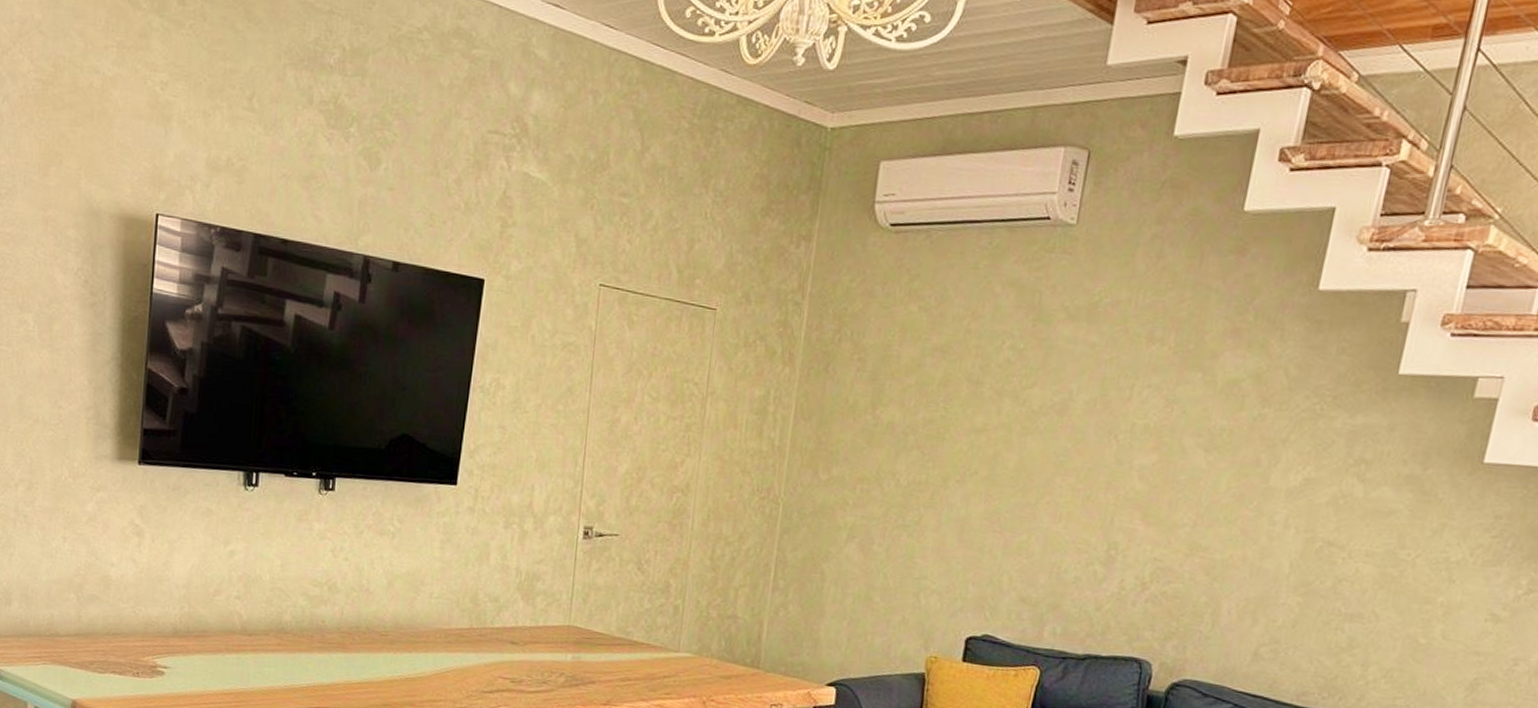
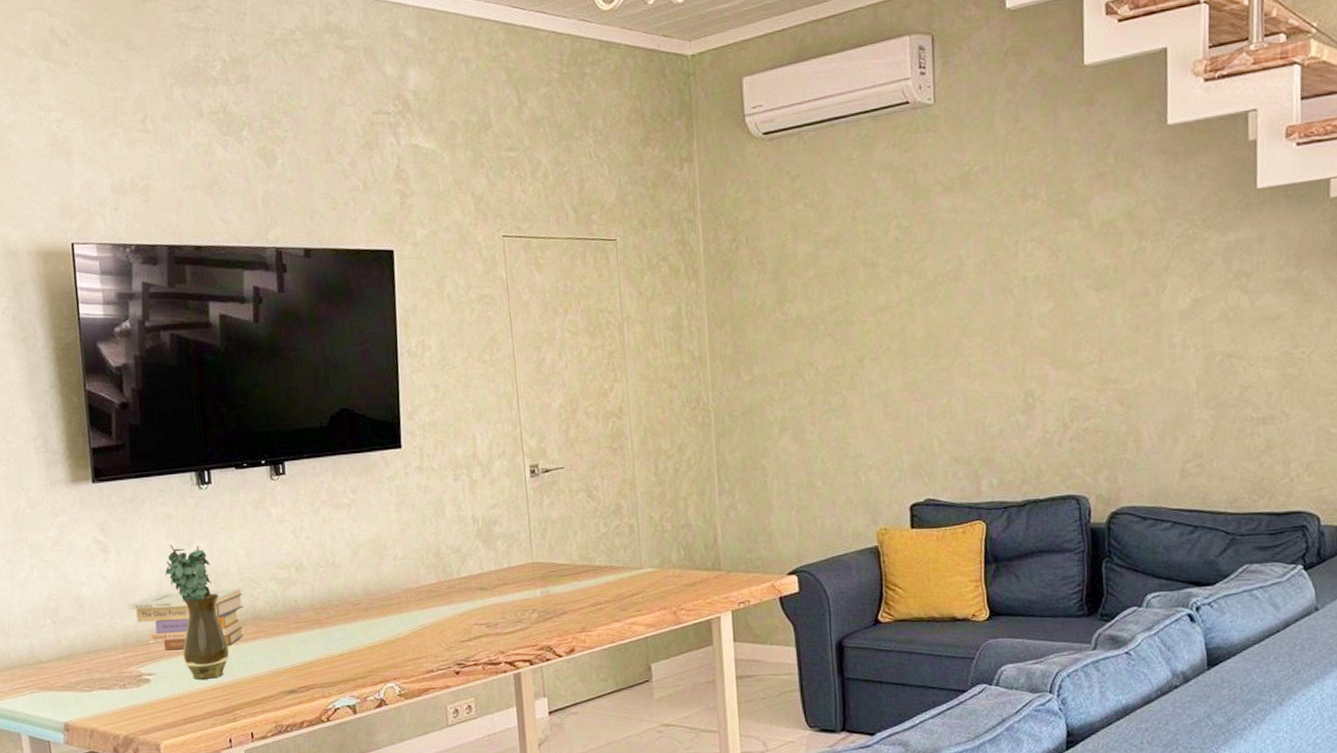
books: none [154,587,270,654] -> present [128,588,243,651]
vase: none [196,541,249,683] -> present [165,545,230,680]

